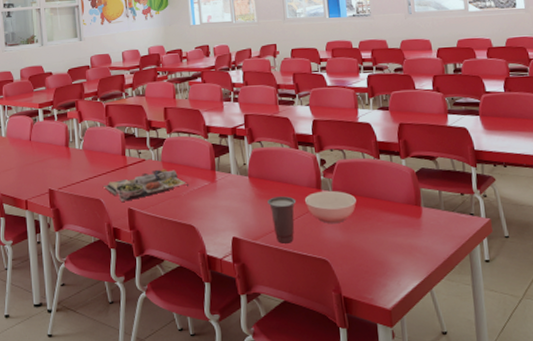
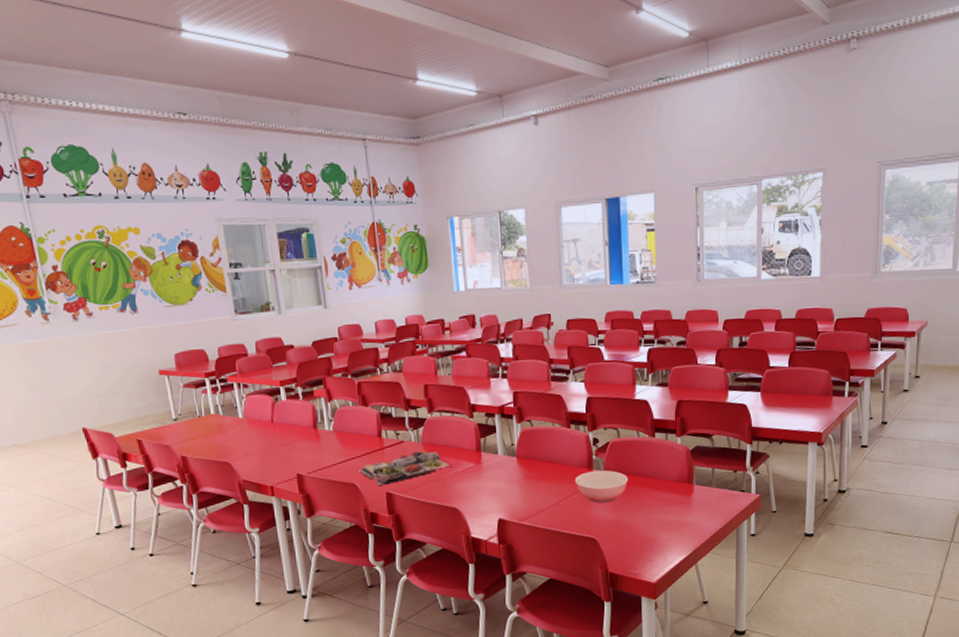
cup: present [267,196,297,244] -> none [536,476,566,524]

